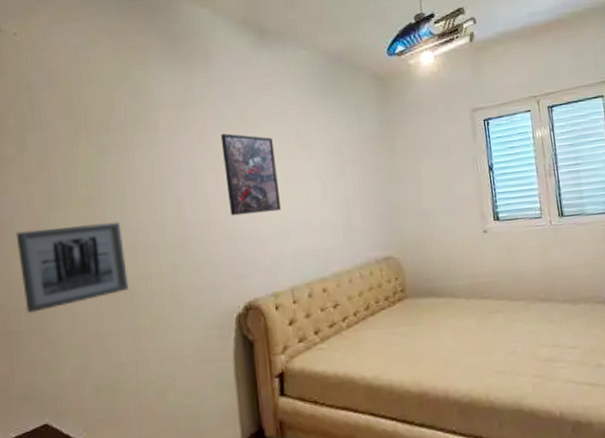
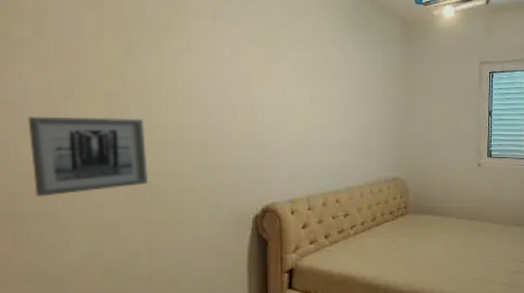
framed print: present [220,133,282,216] -> none [253,49,306,127]

